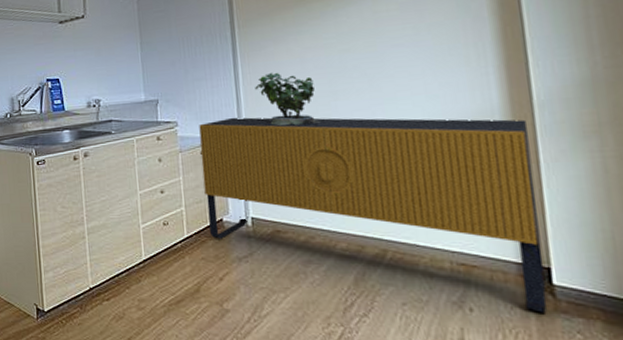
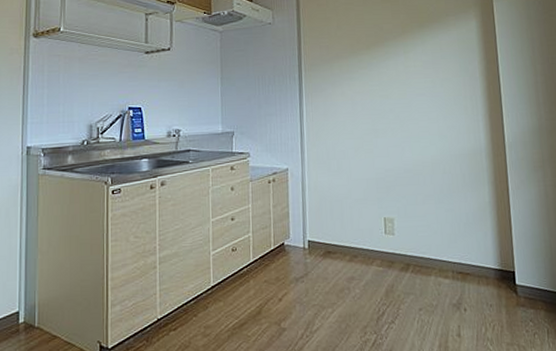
sideboard: present [199,117,547,313] -> none [268,150,512,308]
potted plant: present [255,72,322,126] -> none [316,111,366,159]

